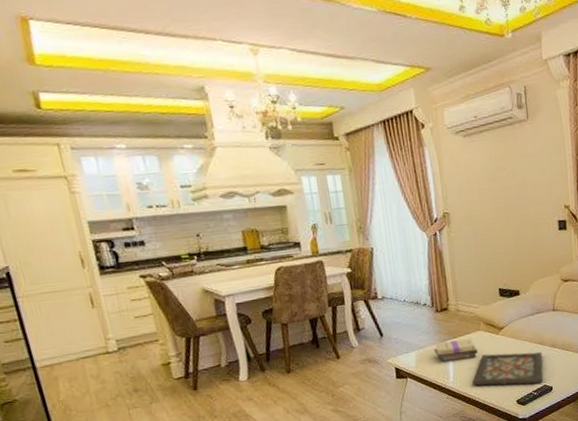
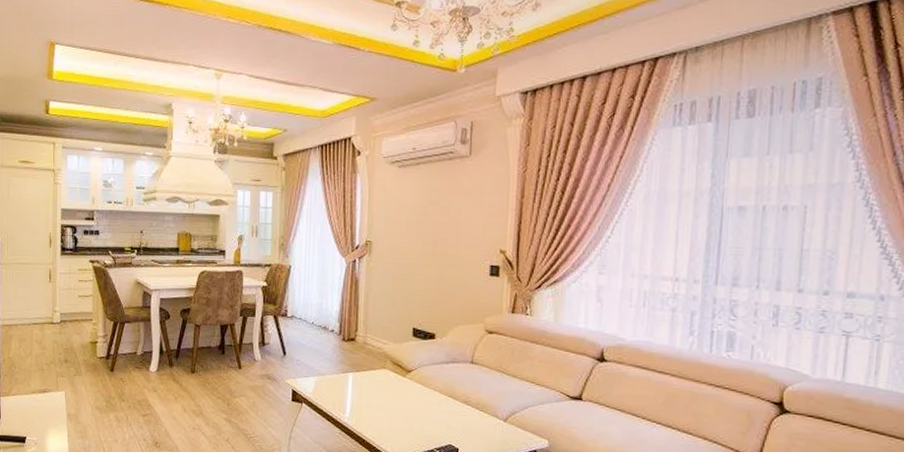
books: present [433,339,478,362] -> none [333,372,380,397]
decorative tray: present [472,351,543,386] -> none [369,395,452,441]

